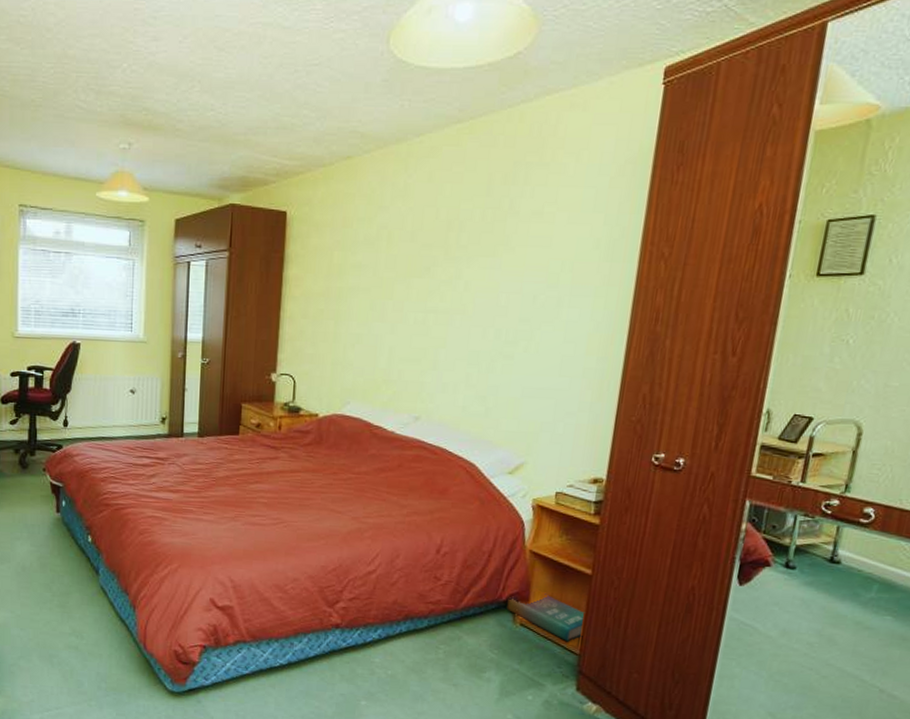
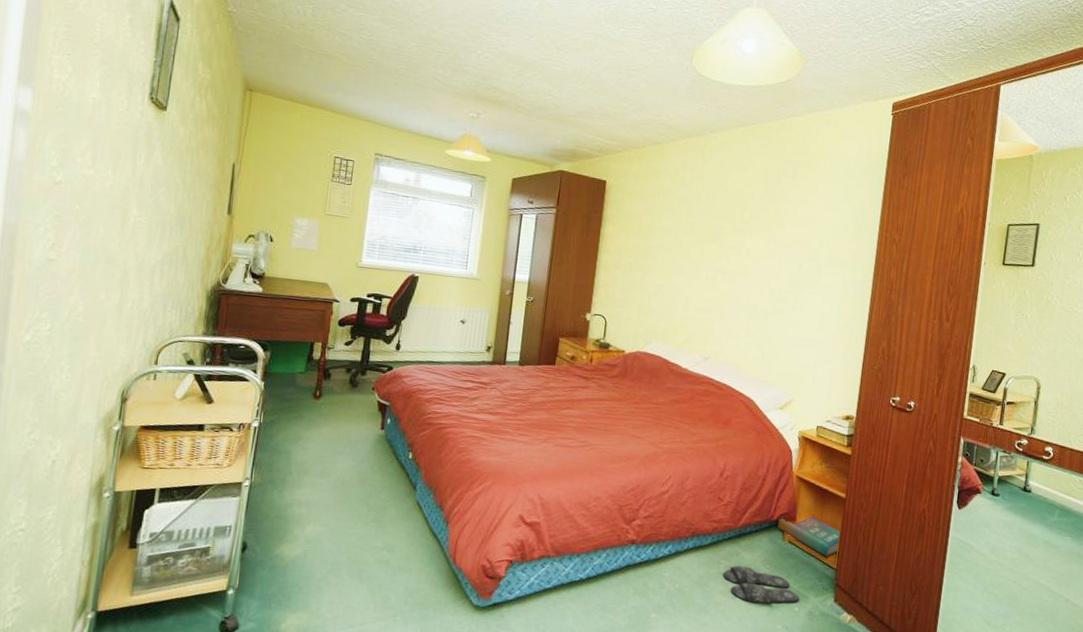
slippers: none [442,650,534,692] -> present [723,565,799,604]

